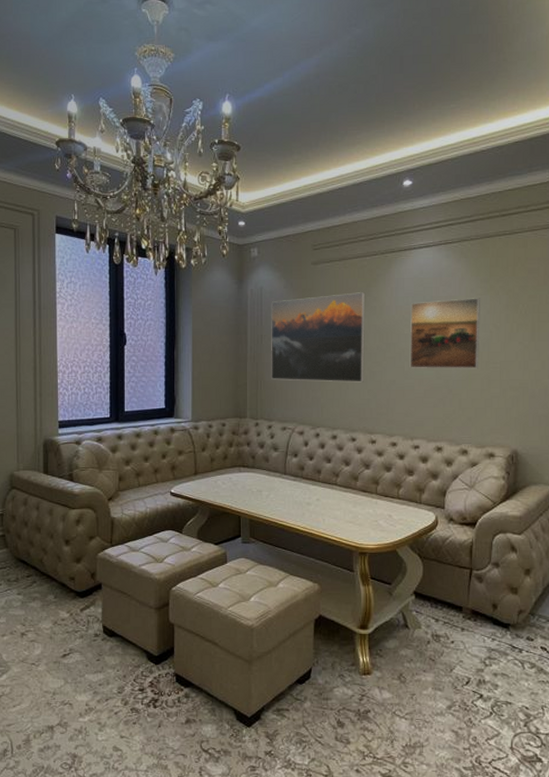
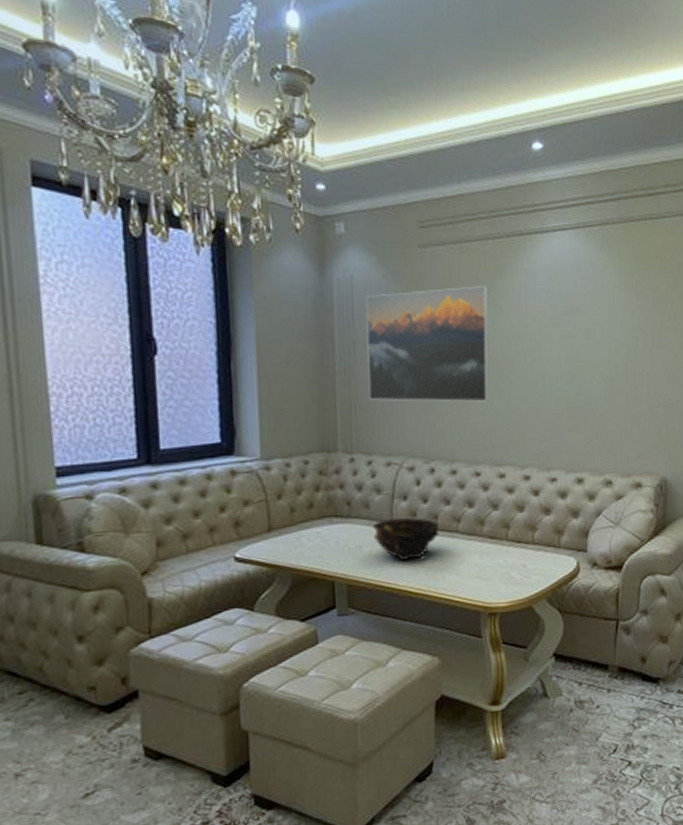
bowl: none [270,471,322,505] -> present [373,518,440,561]
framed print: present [409,298,480,369] -> none [544,296,625,383]

